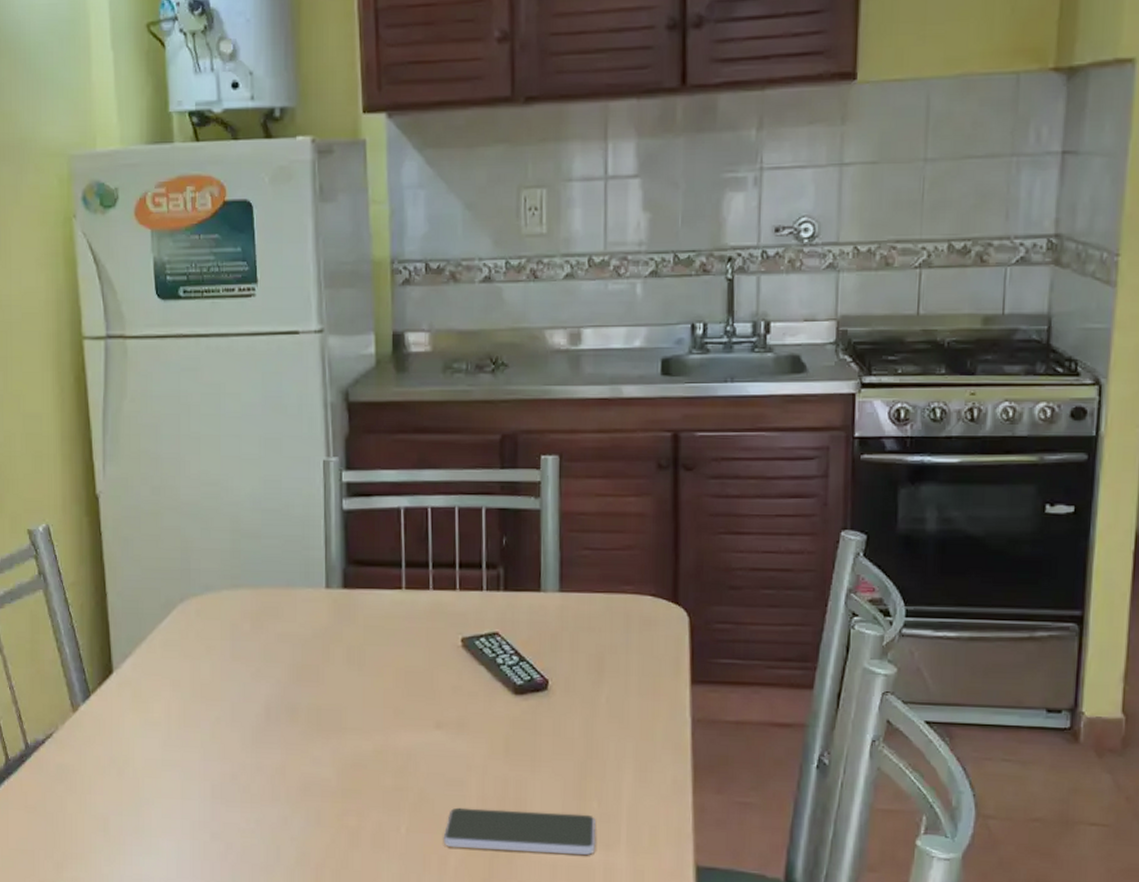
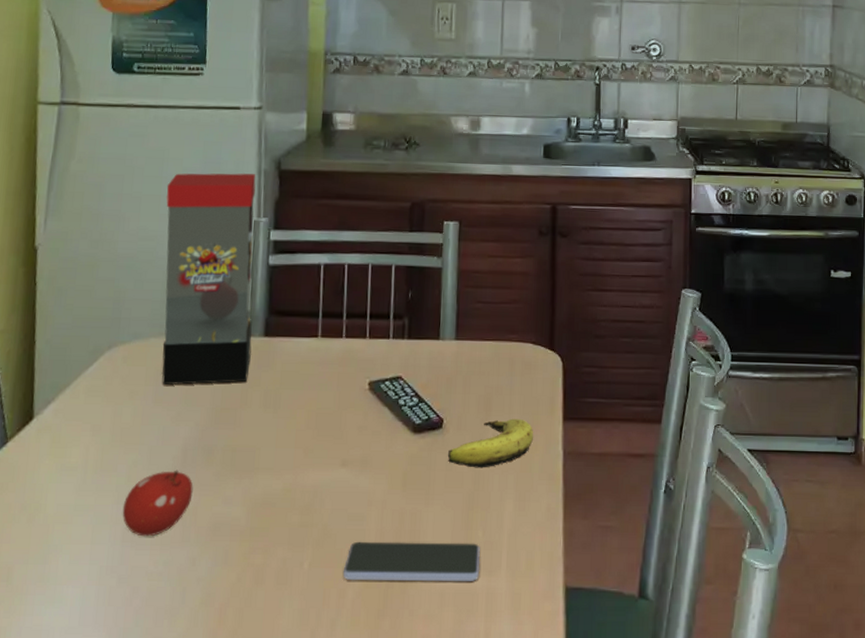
fruit: none [209,727,279,794] -> present [122,470,193,537]
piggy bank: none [226,408,330,640] -> present [161,173,256,385]
banana: none [554,680,655,735] -> present [447,418,533,468]

